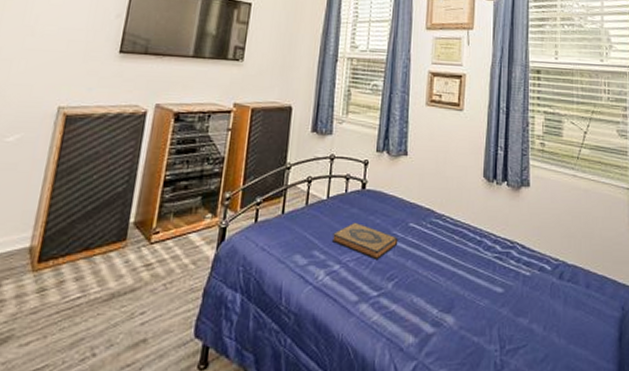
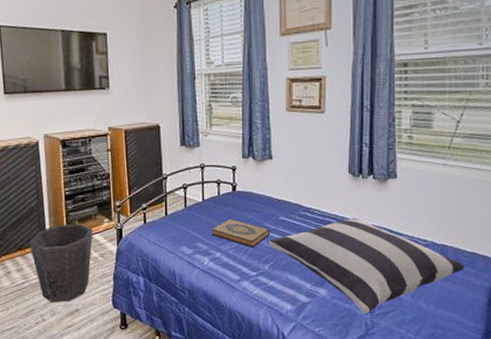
waste bin: none [100,217,190,329] -> present [29,223,93,303]
pillow: none [395,229,595,350] -> present [268,218,464,314]

